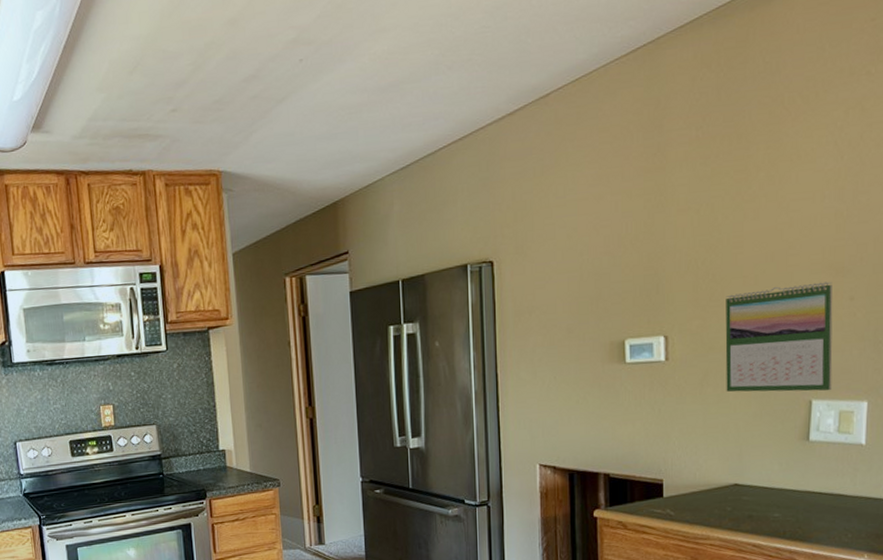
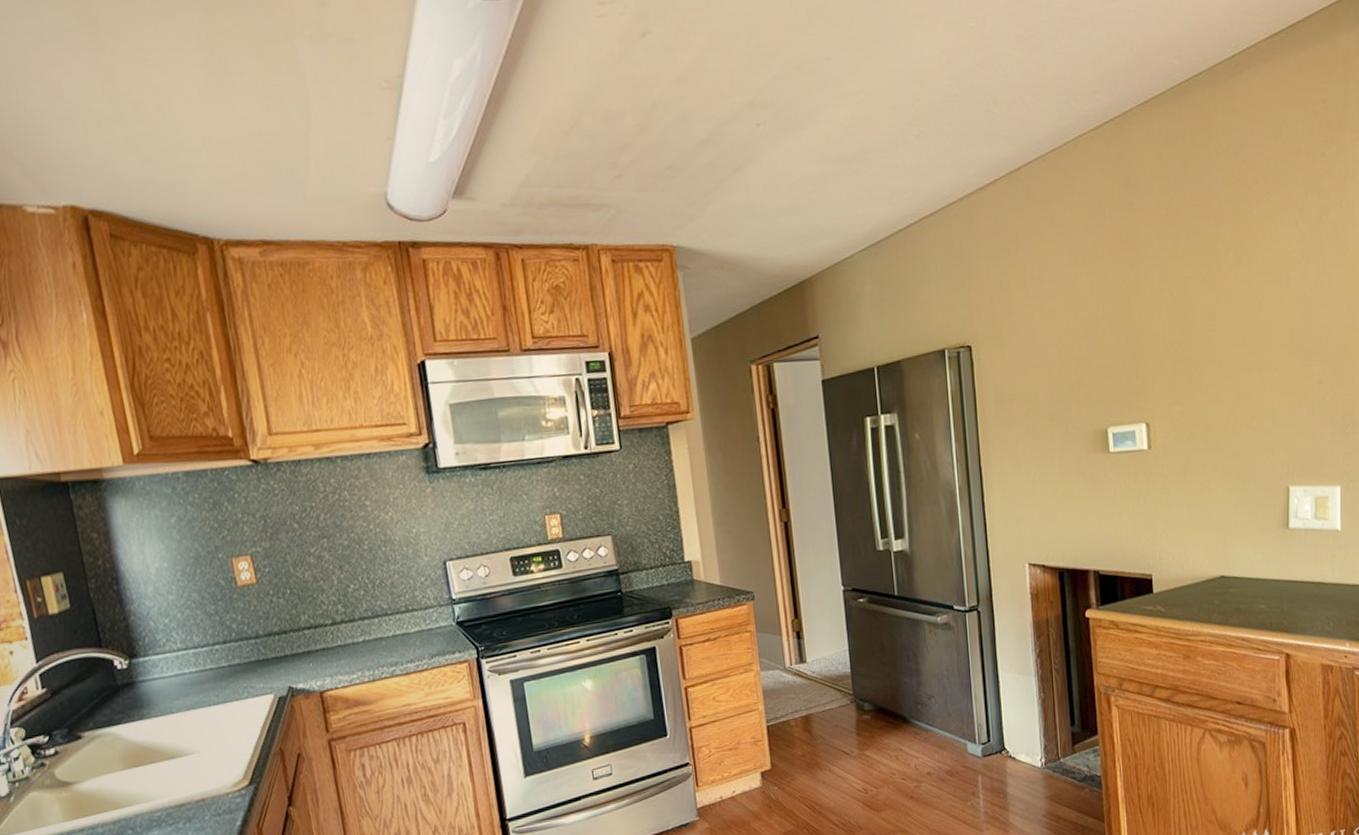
calendar: present [725,281,833,392] -> none [1203,364,1307,481]

